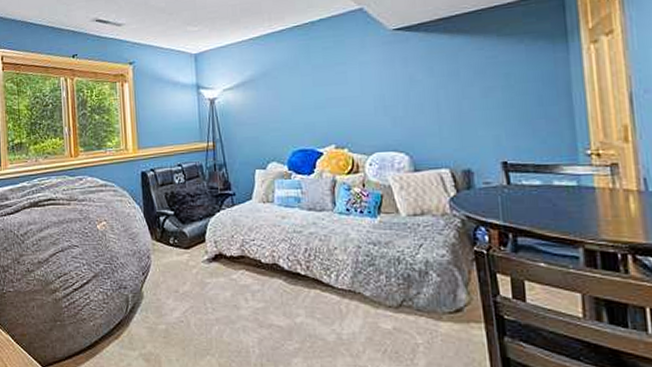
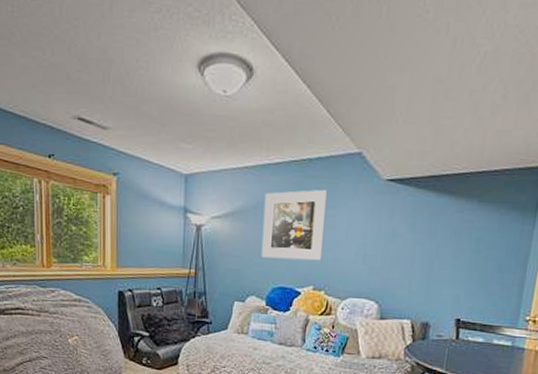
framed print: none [272,47,338,122] -> present [261,189,327,261]

